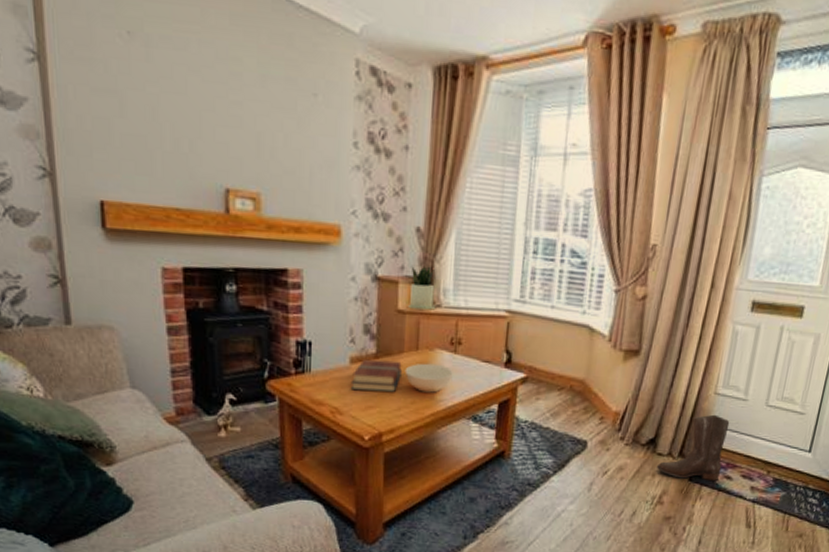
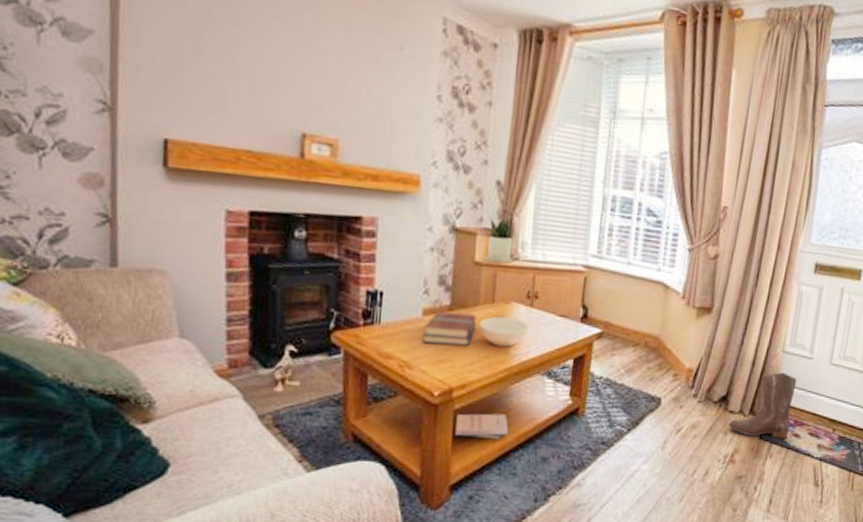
books: none [385,456,437,481] -> present [454,413,509,440]

